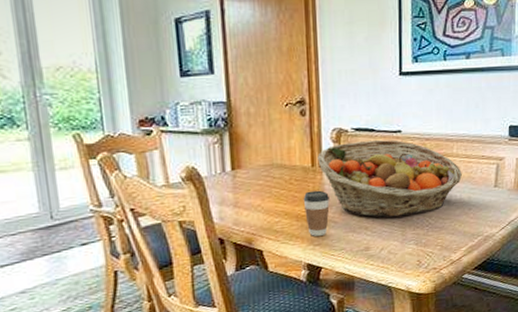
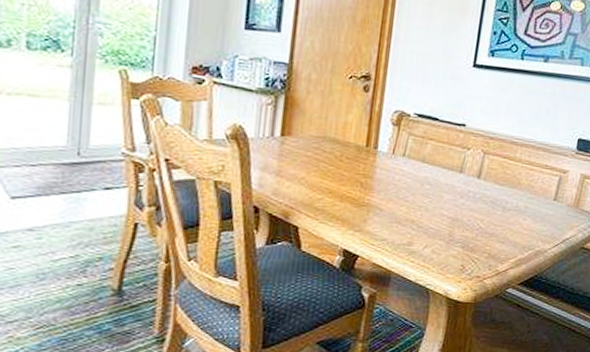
coffee cup: present [303,190,330,237] -> none [350,172,379,223]
fruit basket: present [317,139,462,218] -> none [373,127,522,216]

